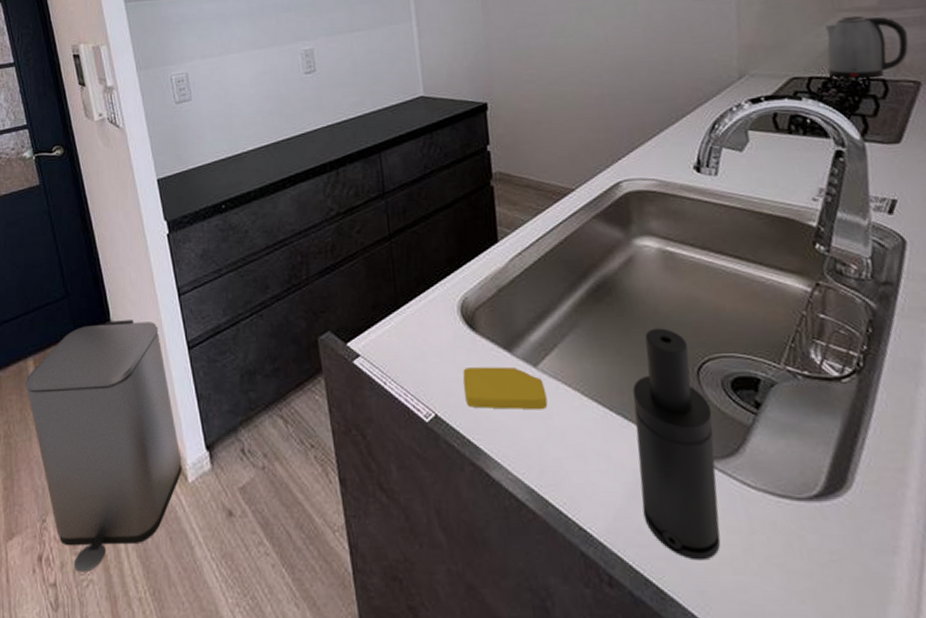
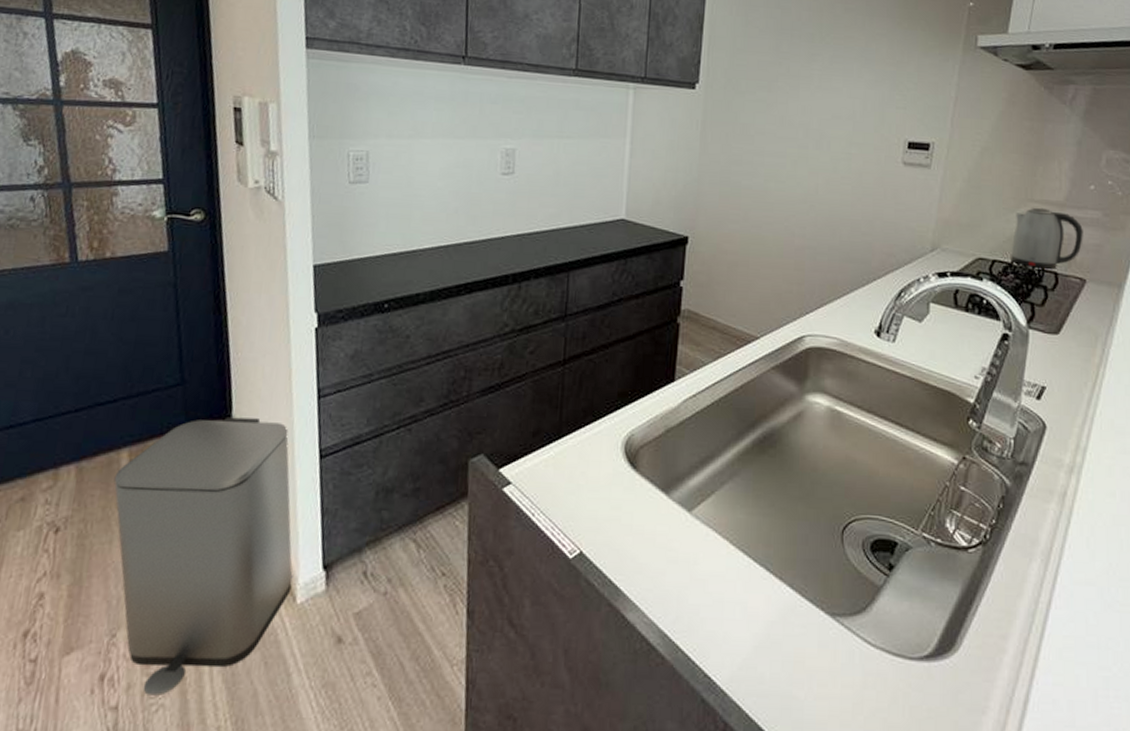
sponge: present [463,366,548,410] -> none [614,506,696,556]
soap dispenser: present [632,328,721,561] -> none [768,484,849,712]

